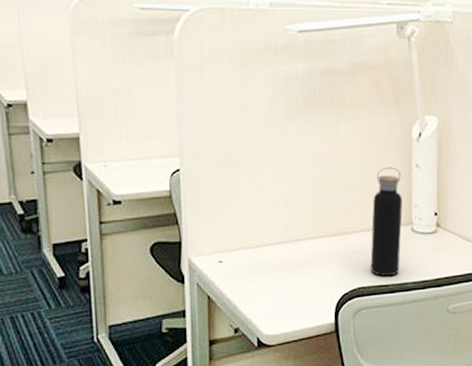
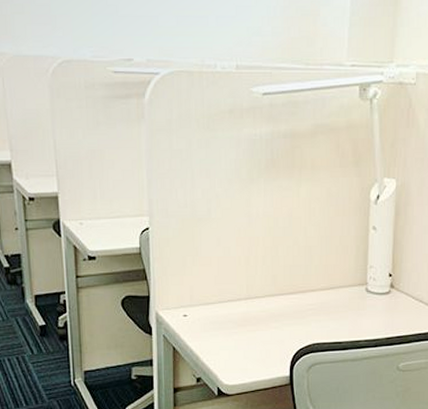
water bottle: present [370,167,403,277] -> none [325,228,359,334]

